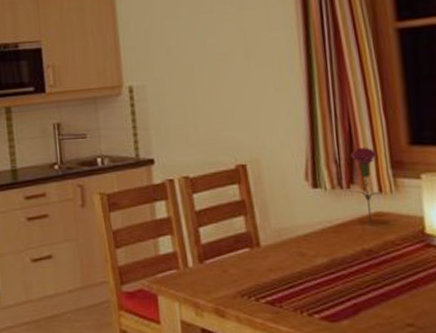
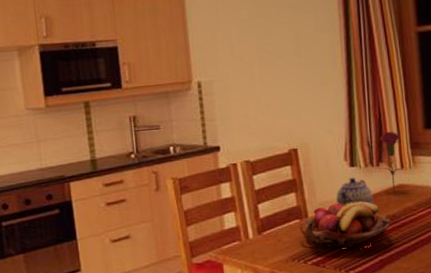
fruit basket: none [250,230,366,287] -> present [300,201,390,248]
teapot: none [295,201,344,235] -> present [336,177,374,206]

